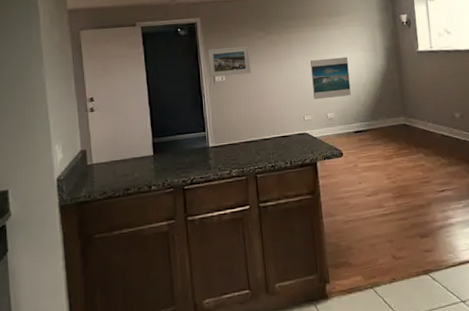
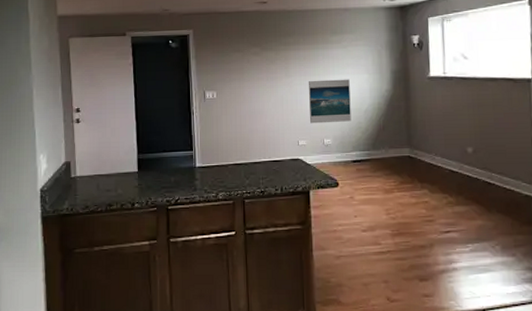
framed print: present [207,45,251,78] -> none [199,62,244,94]

